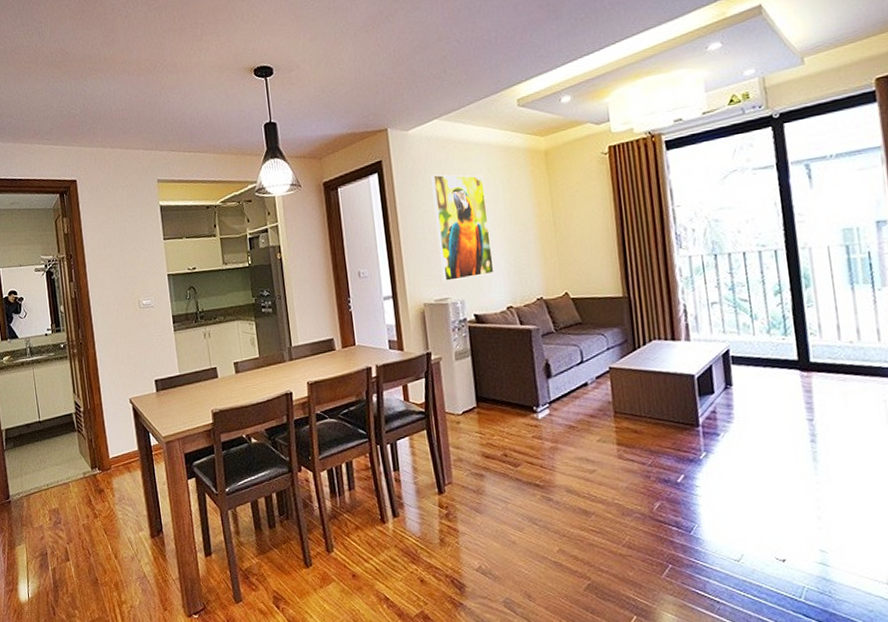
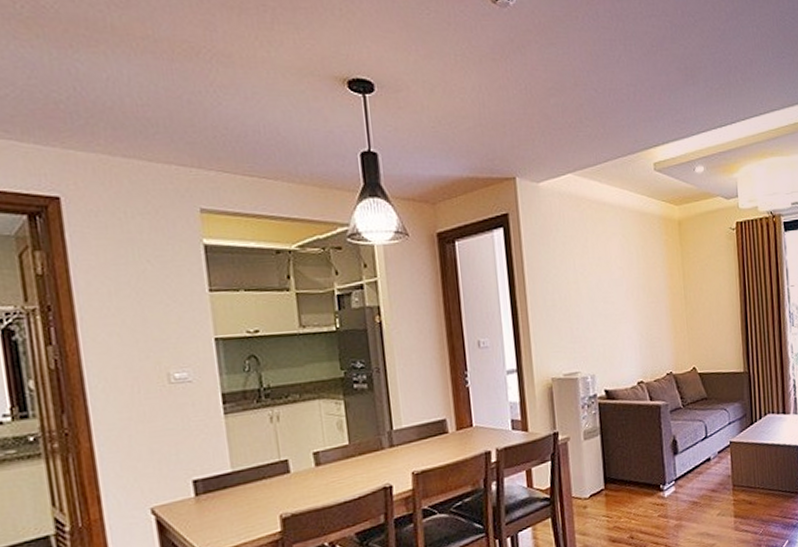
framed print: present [431,174,494,281] -> none [563,235,626,354]

